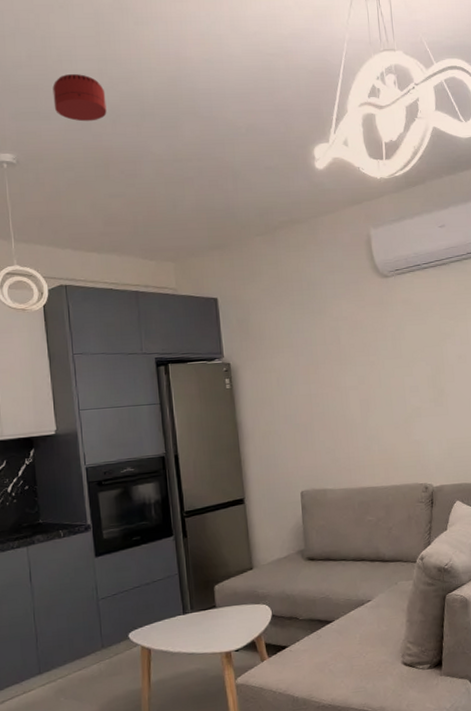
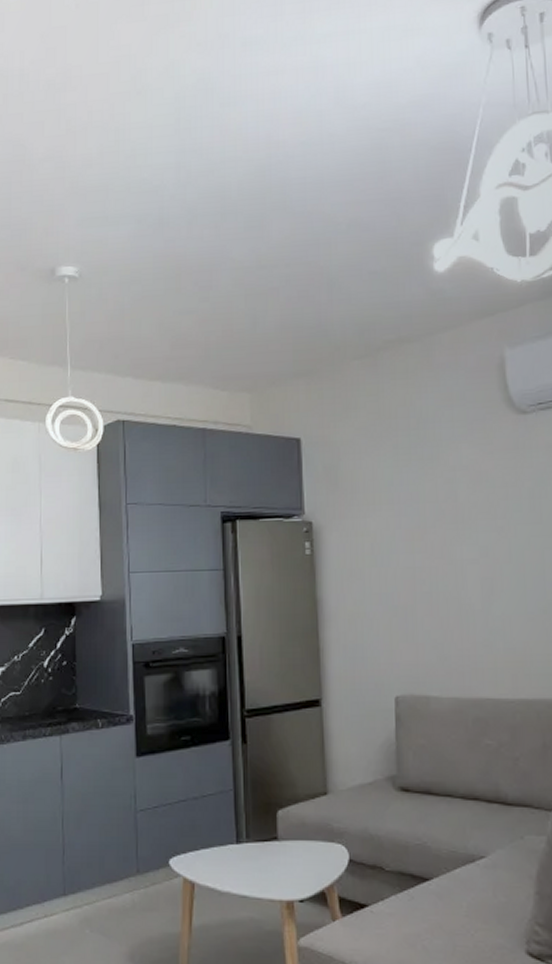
smoke detector: present [52,74,107,122] -> none [124,169,182,226]

